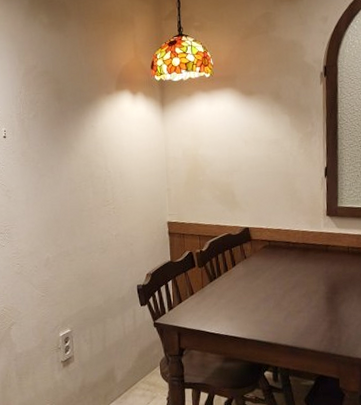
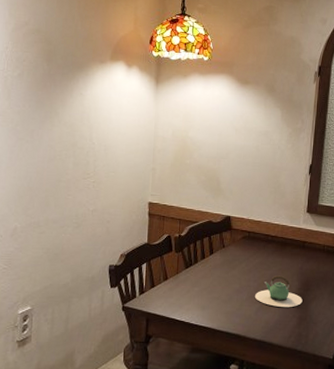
teapot: none [281,281,331,313] -> present [254,275,303,308]

